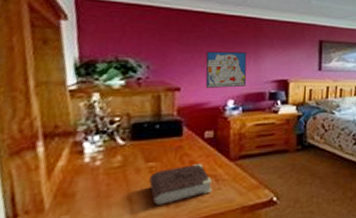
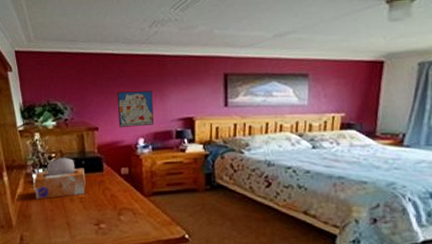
tissue box: none [84,121,159,173] -> present [34,157,86,200]
book: present [149,164,213,207] -> none [81,198,131,233]

